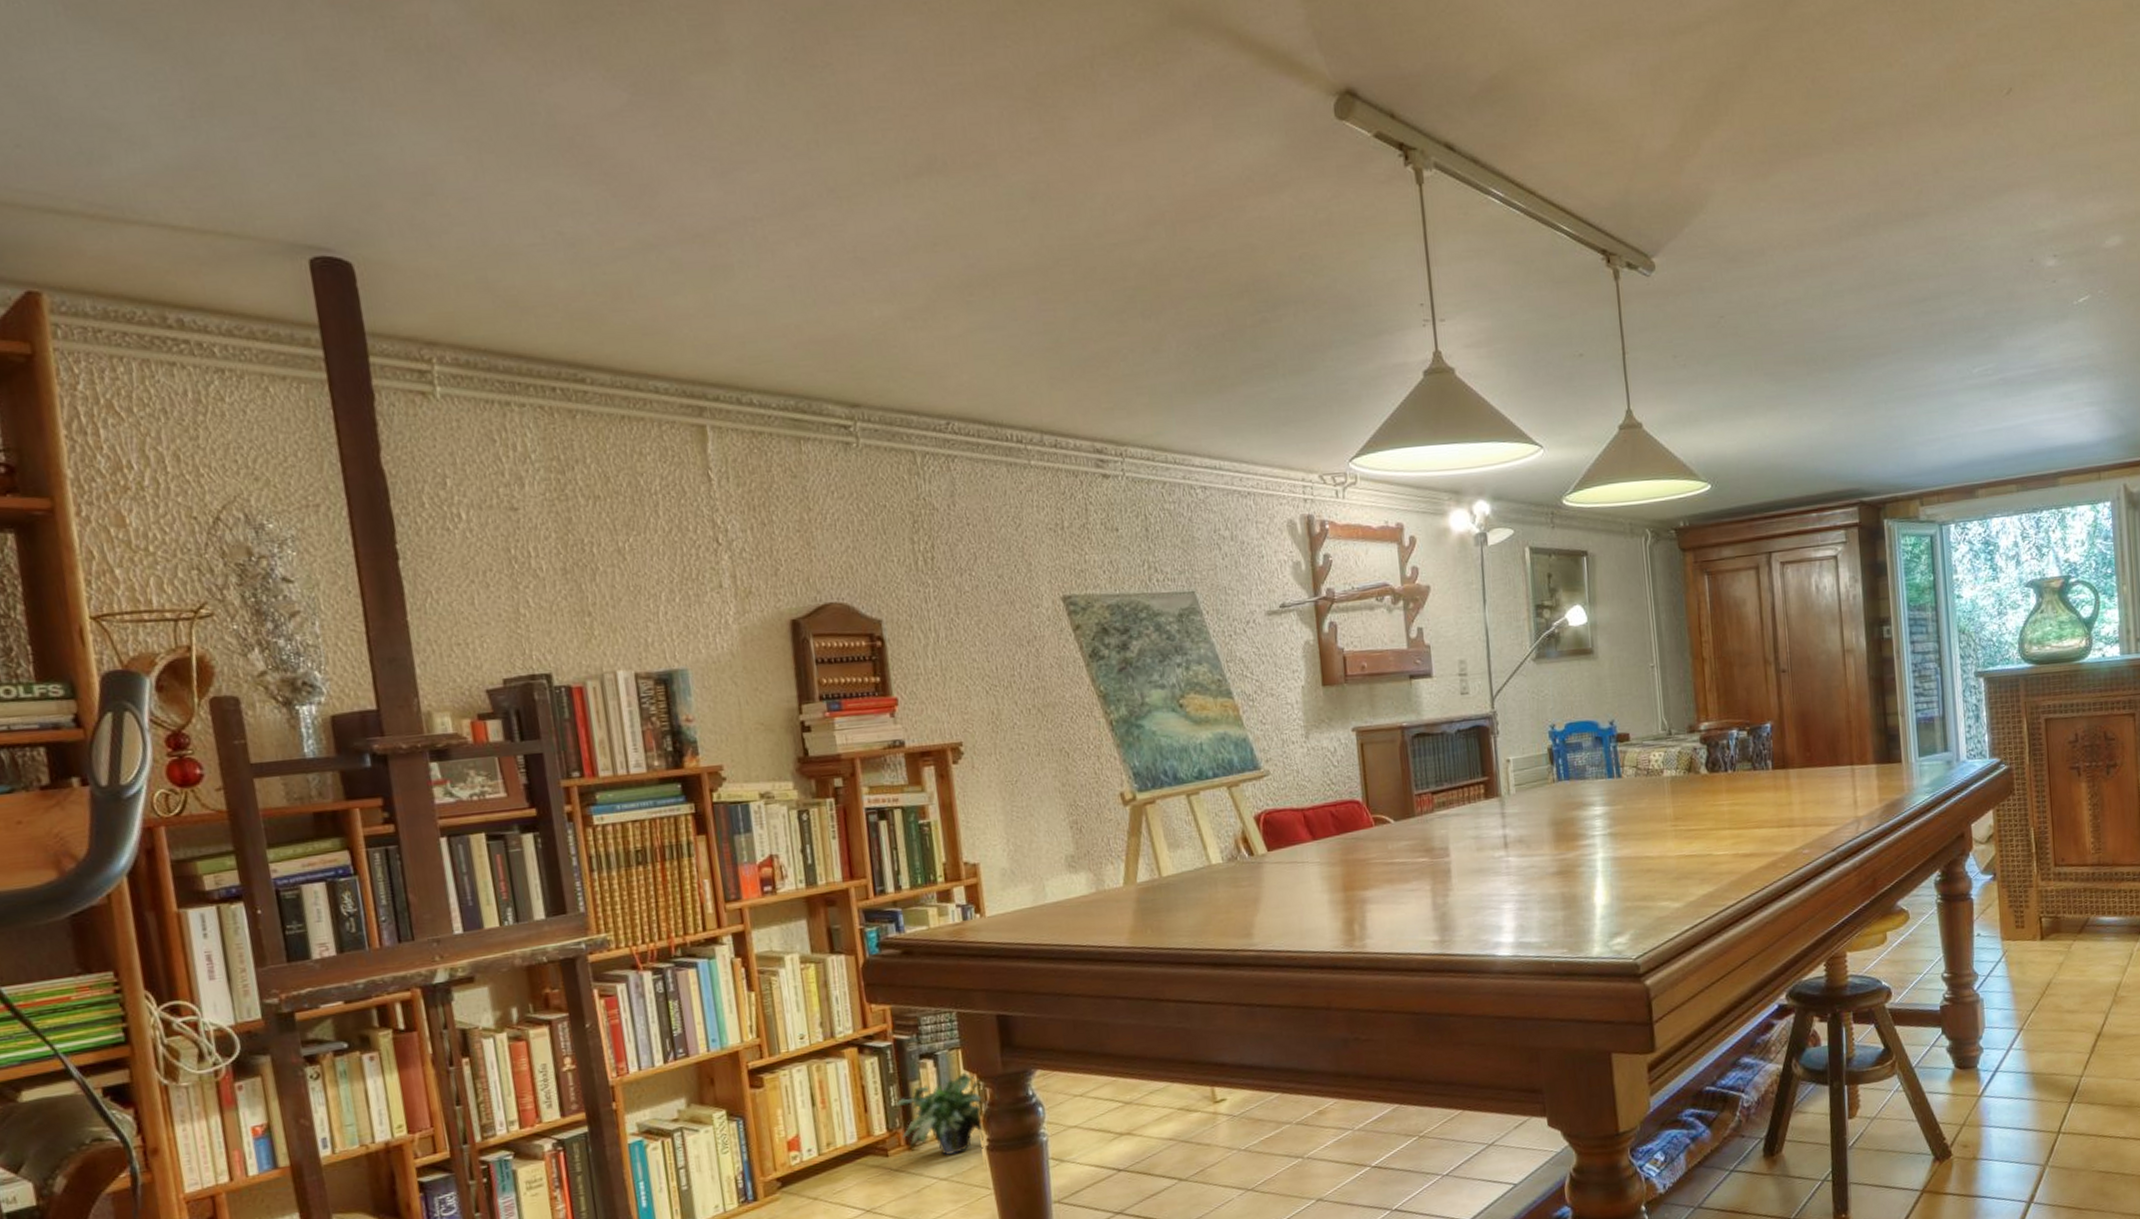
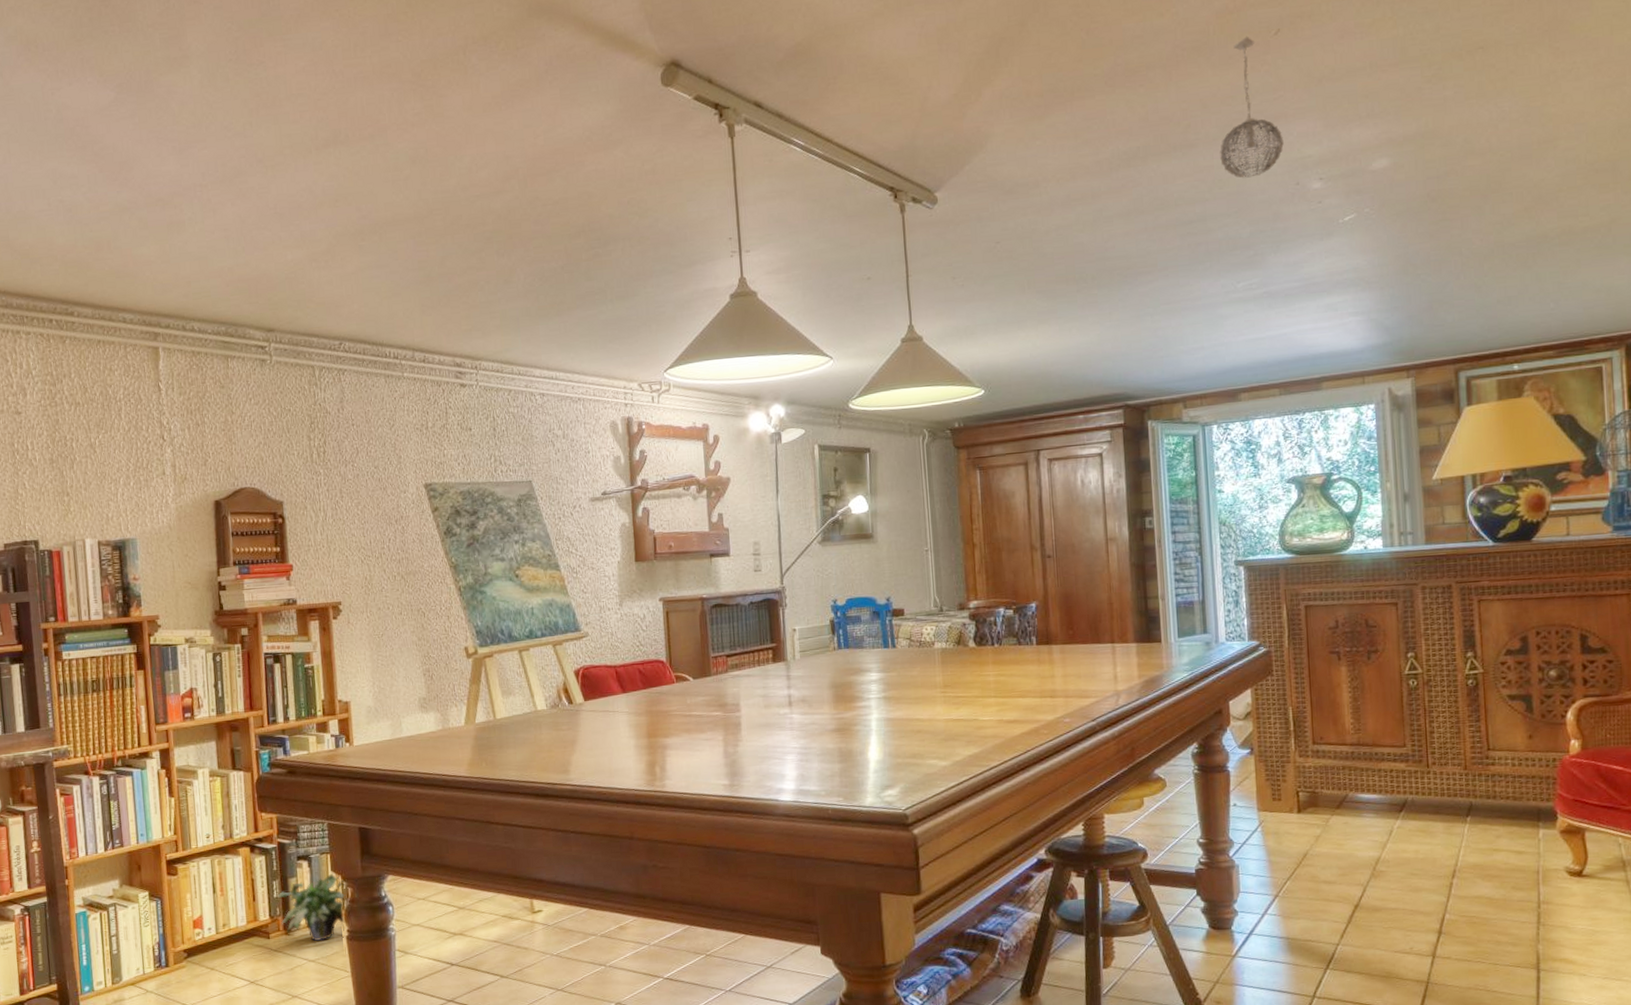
pendant light: none [1953,94,2018,253] -> present [1220,36,1284,178]

